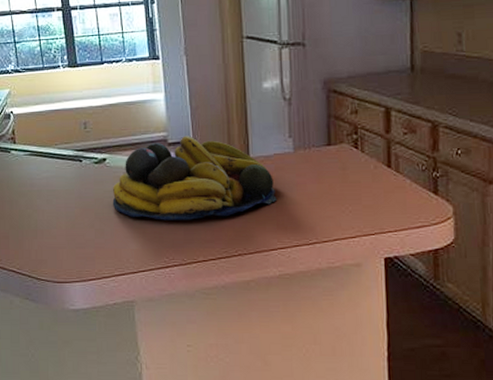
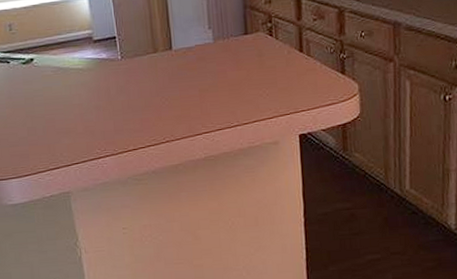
fruit bowl: present [112,136,277,220] -> none [42,32,200,115]

